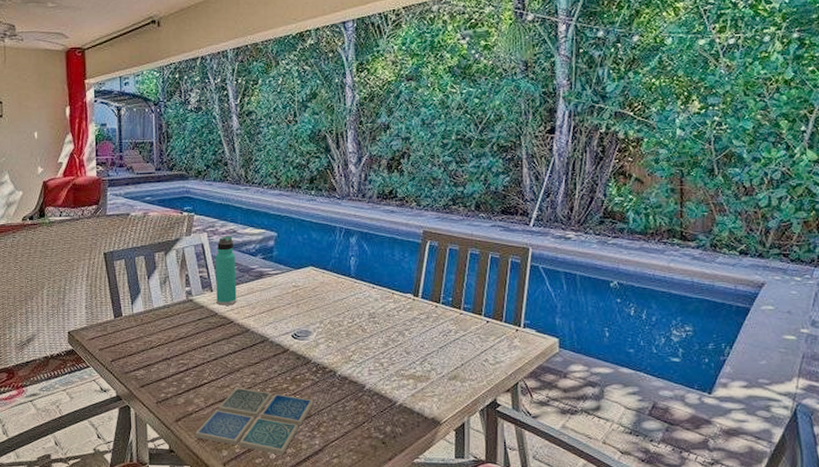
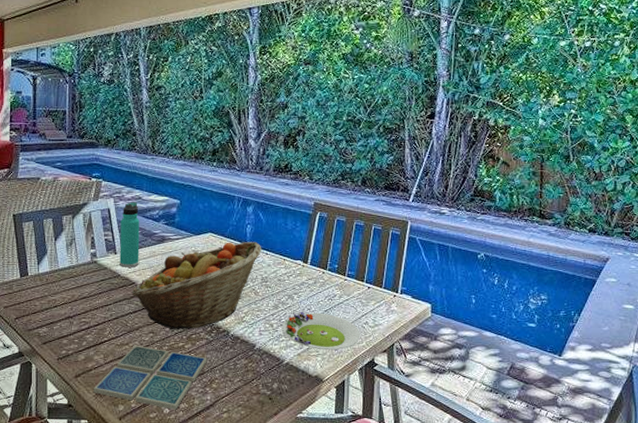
fruit basket: none [230,274,368,371] -> present [131,241,262,330]
salad plate: none [394,350,480,389] -> present [282,312,360,350]

